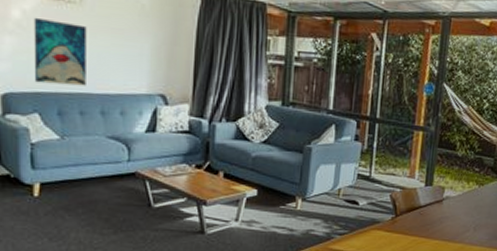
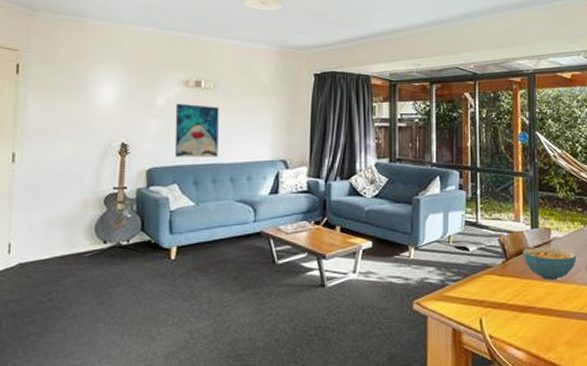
cereal bowl: none [413,205,467,239] -> present [523,247,577,281]

